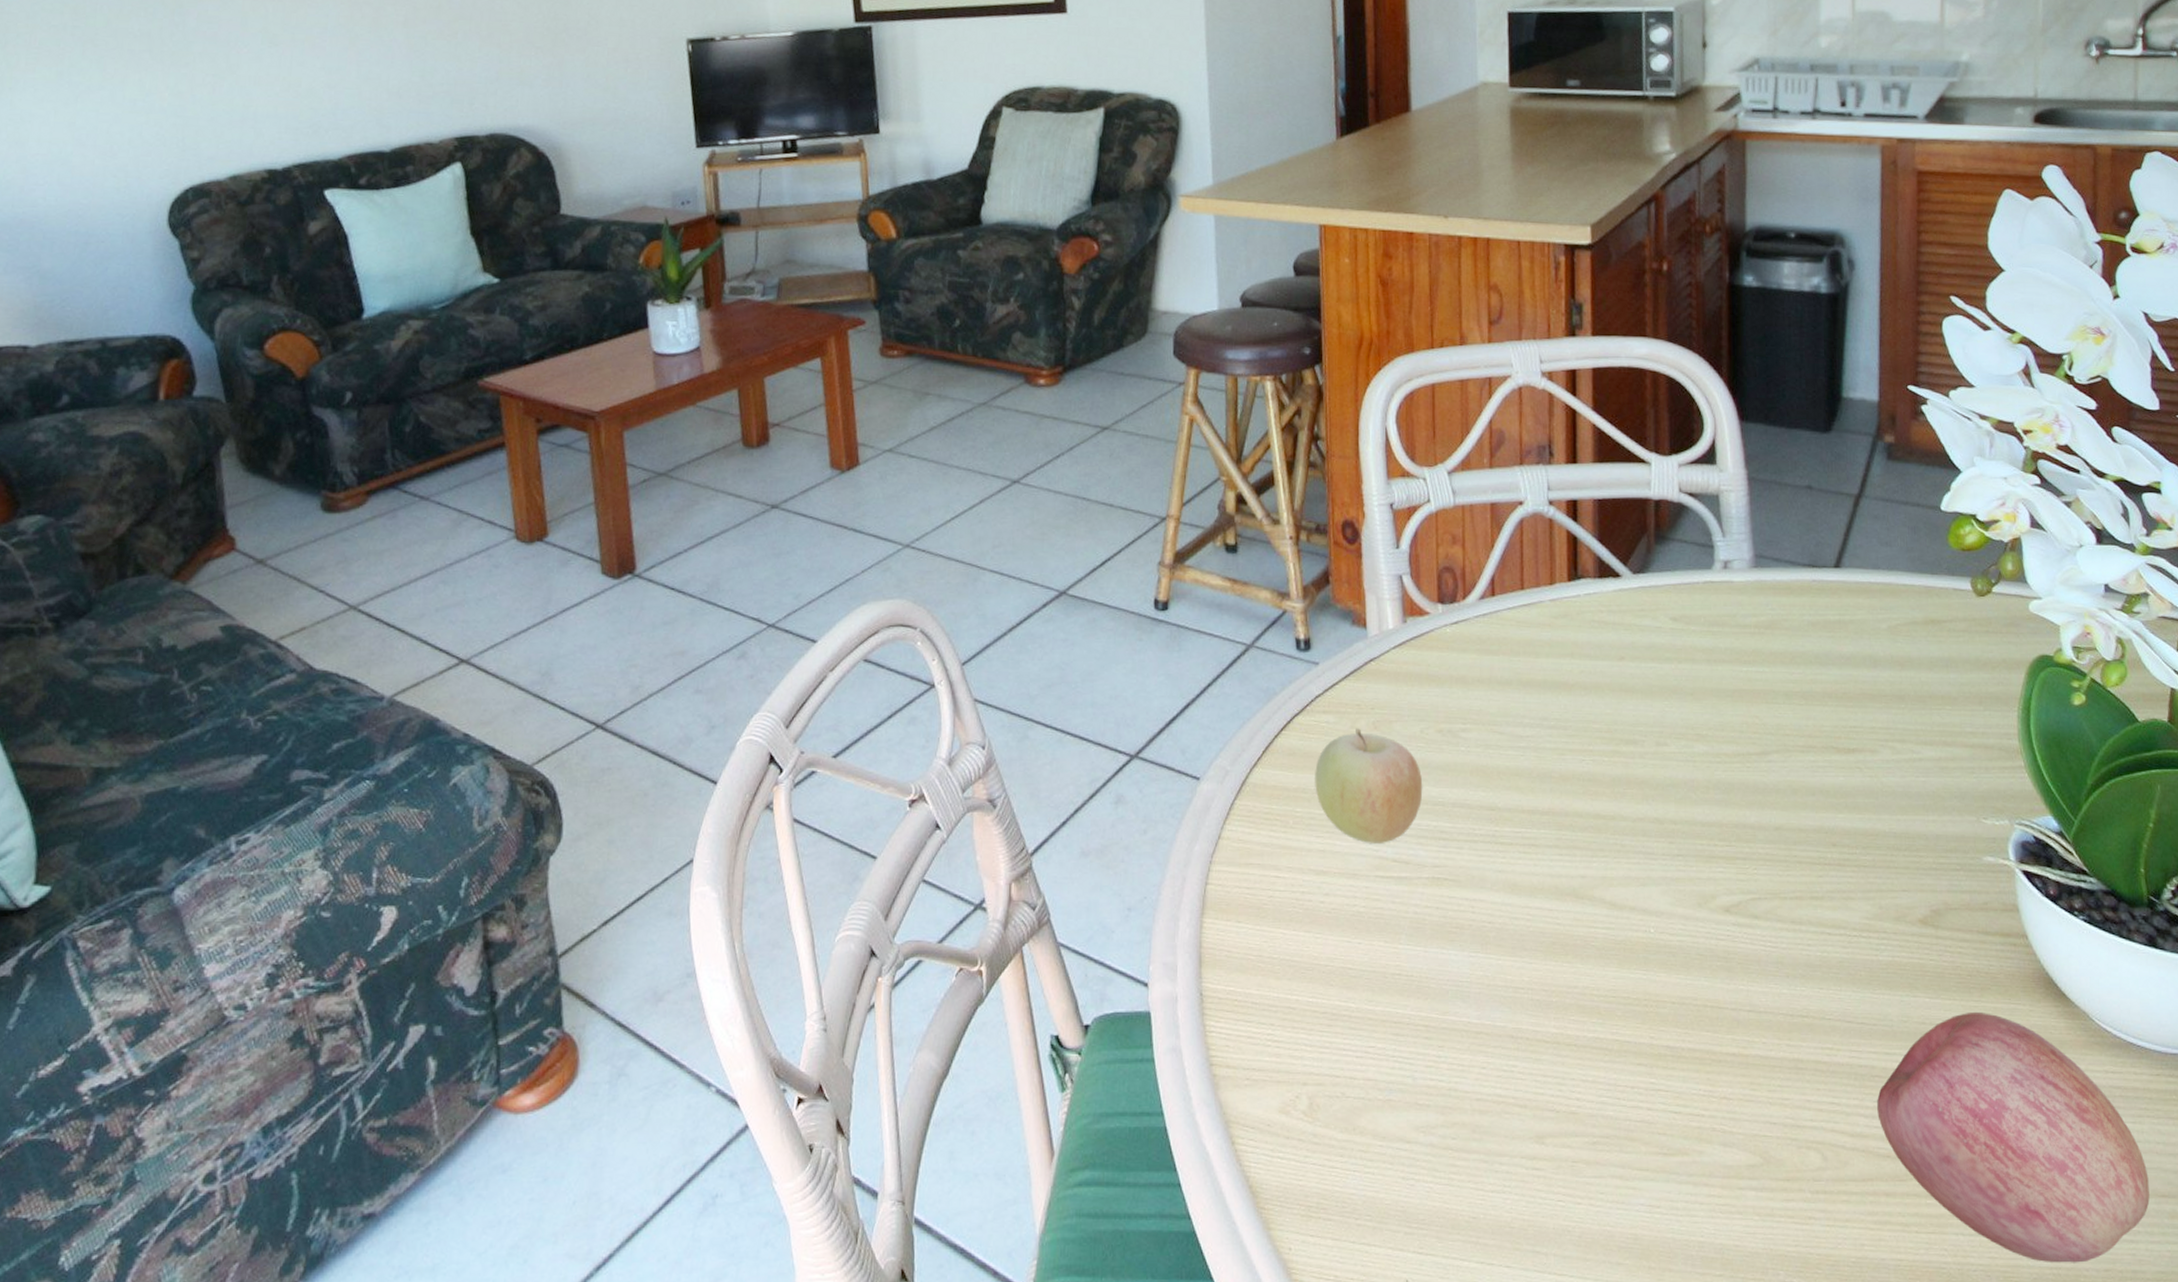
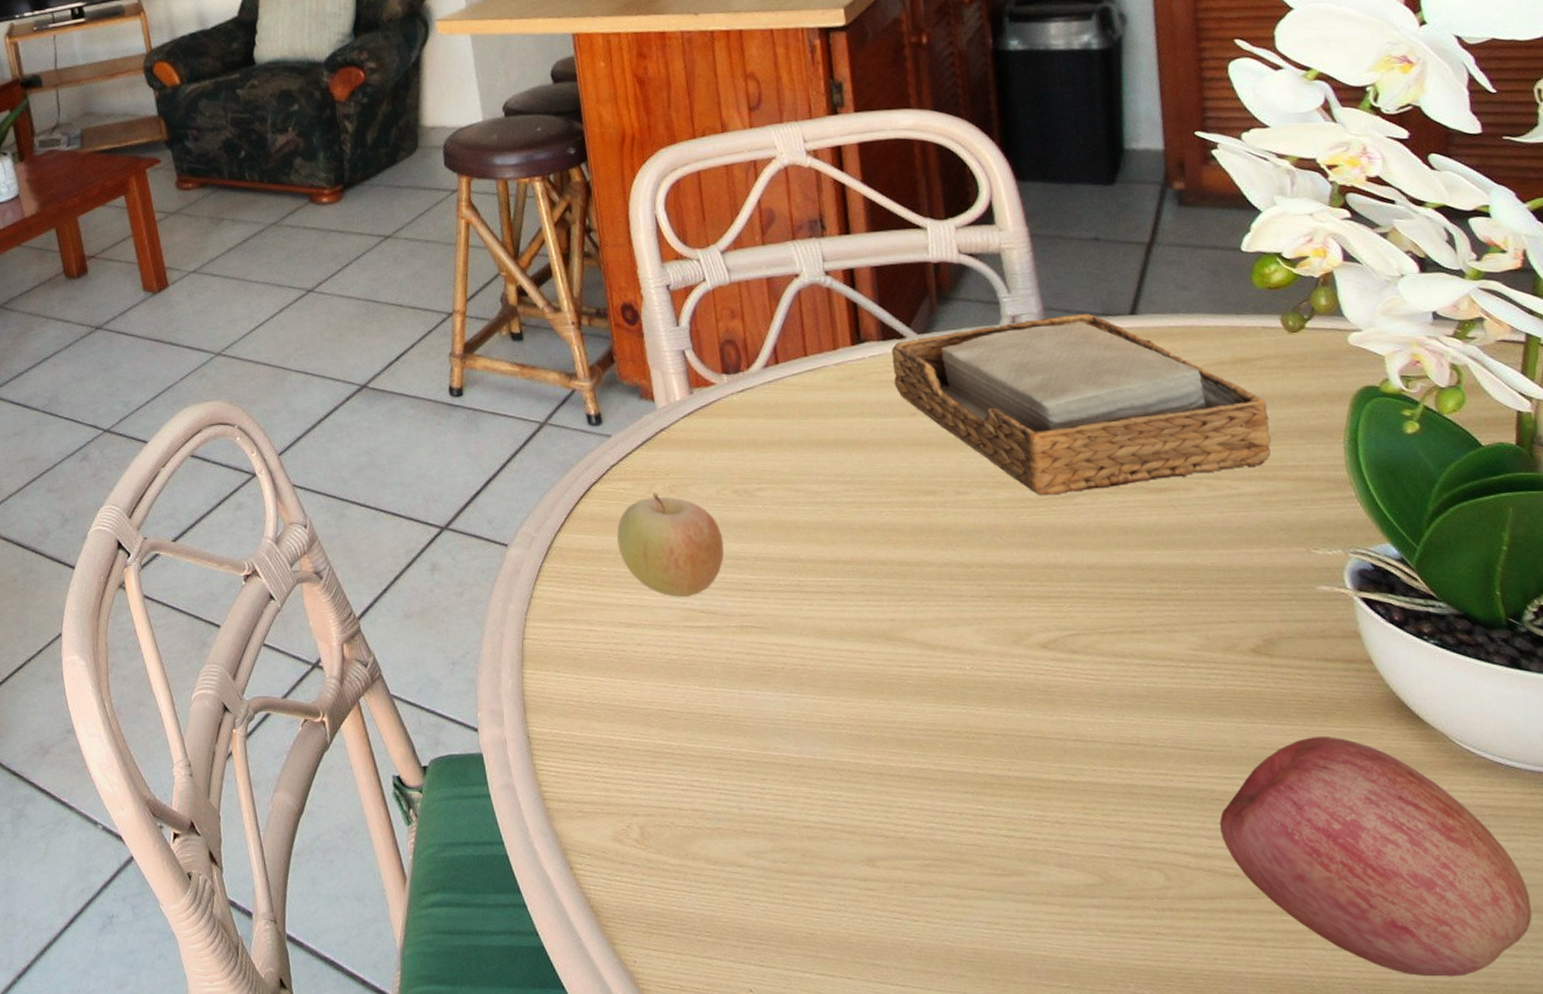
napkin holder: none [1606,563,1953,750] -> present [891,313,1271,495]

